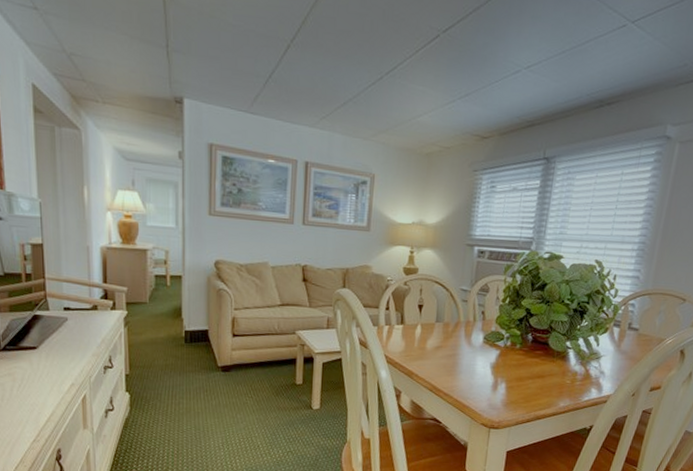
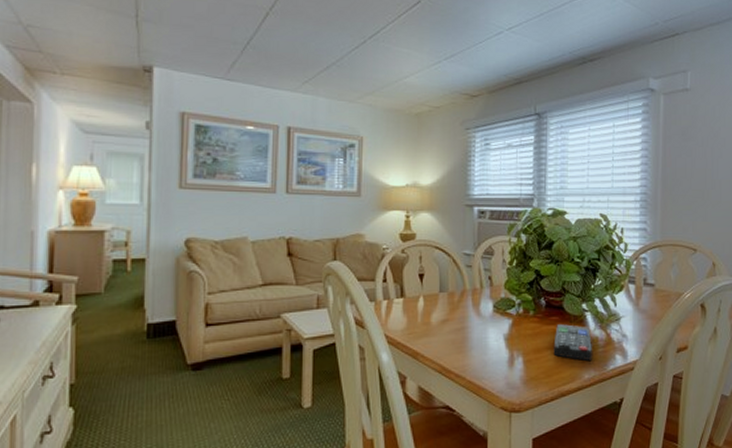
remote control: none [534,358,571,392] -> present [553,324,592,362]

